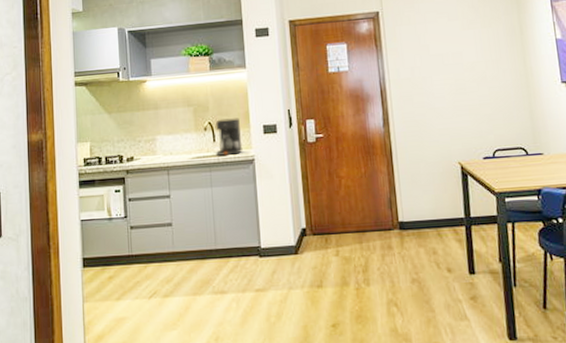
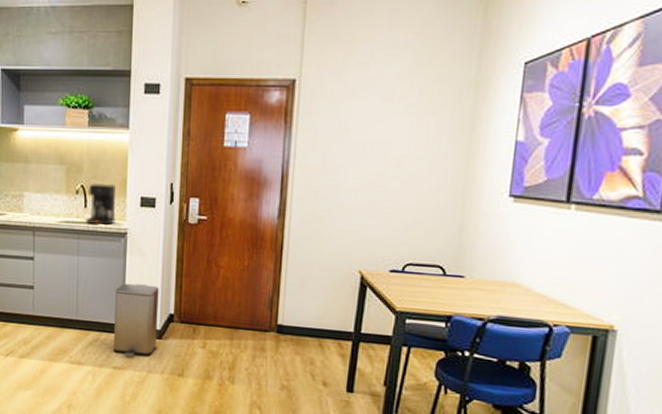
pedal bin: none [250,204,294,277] -> present [114,283,159,357]

